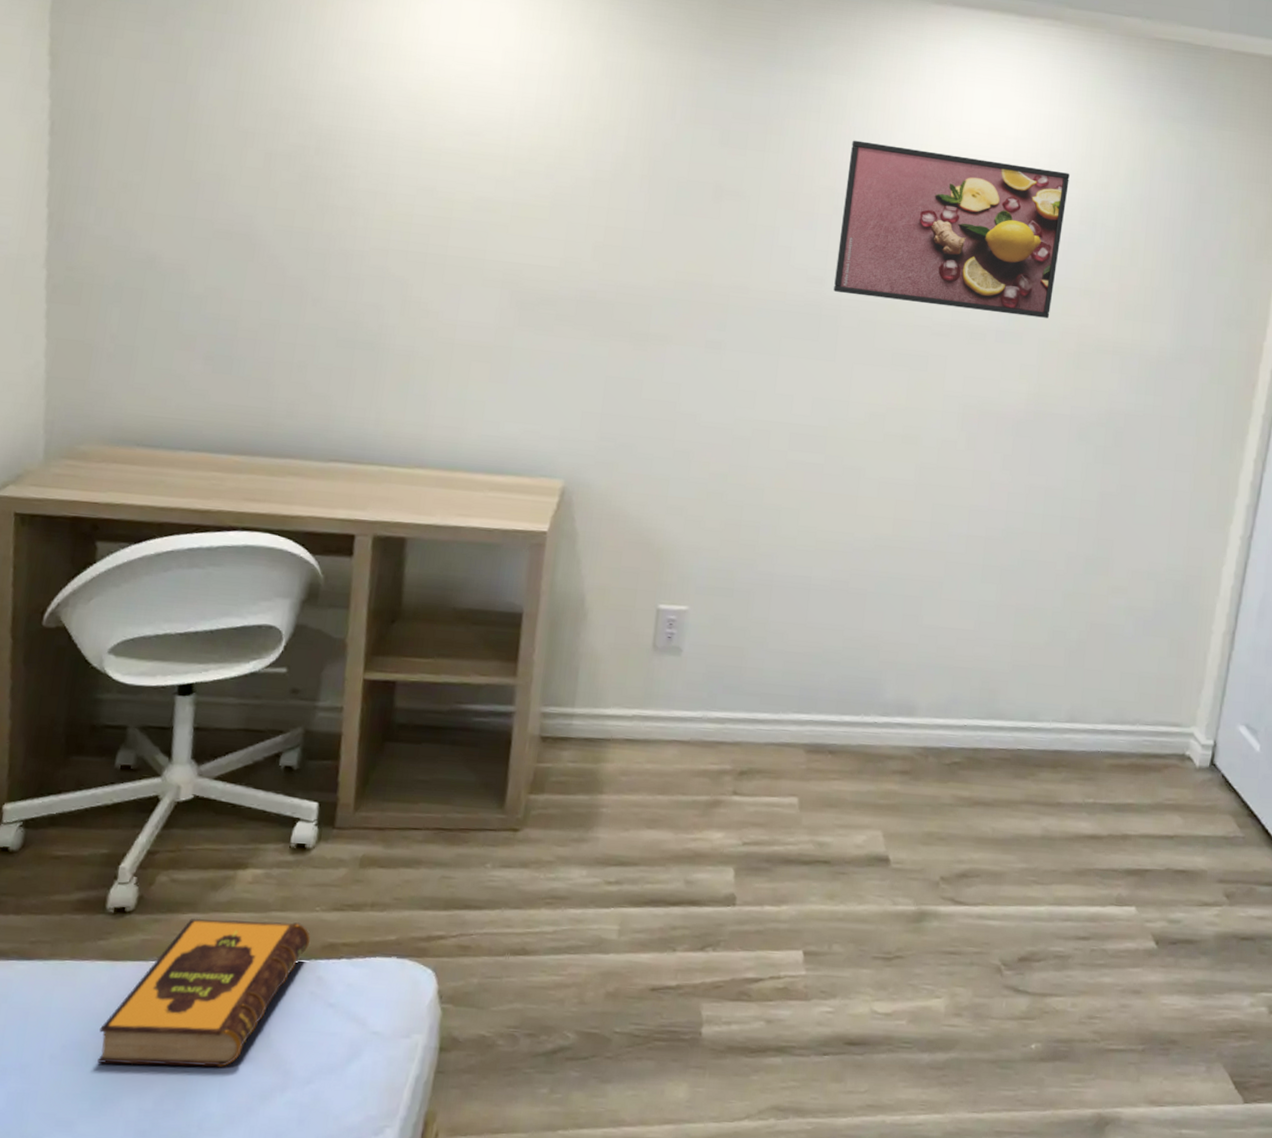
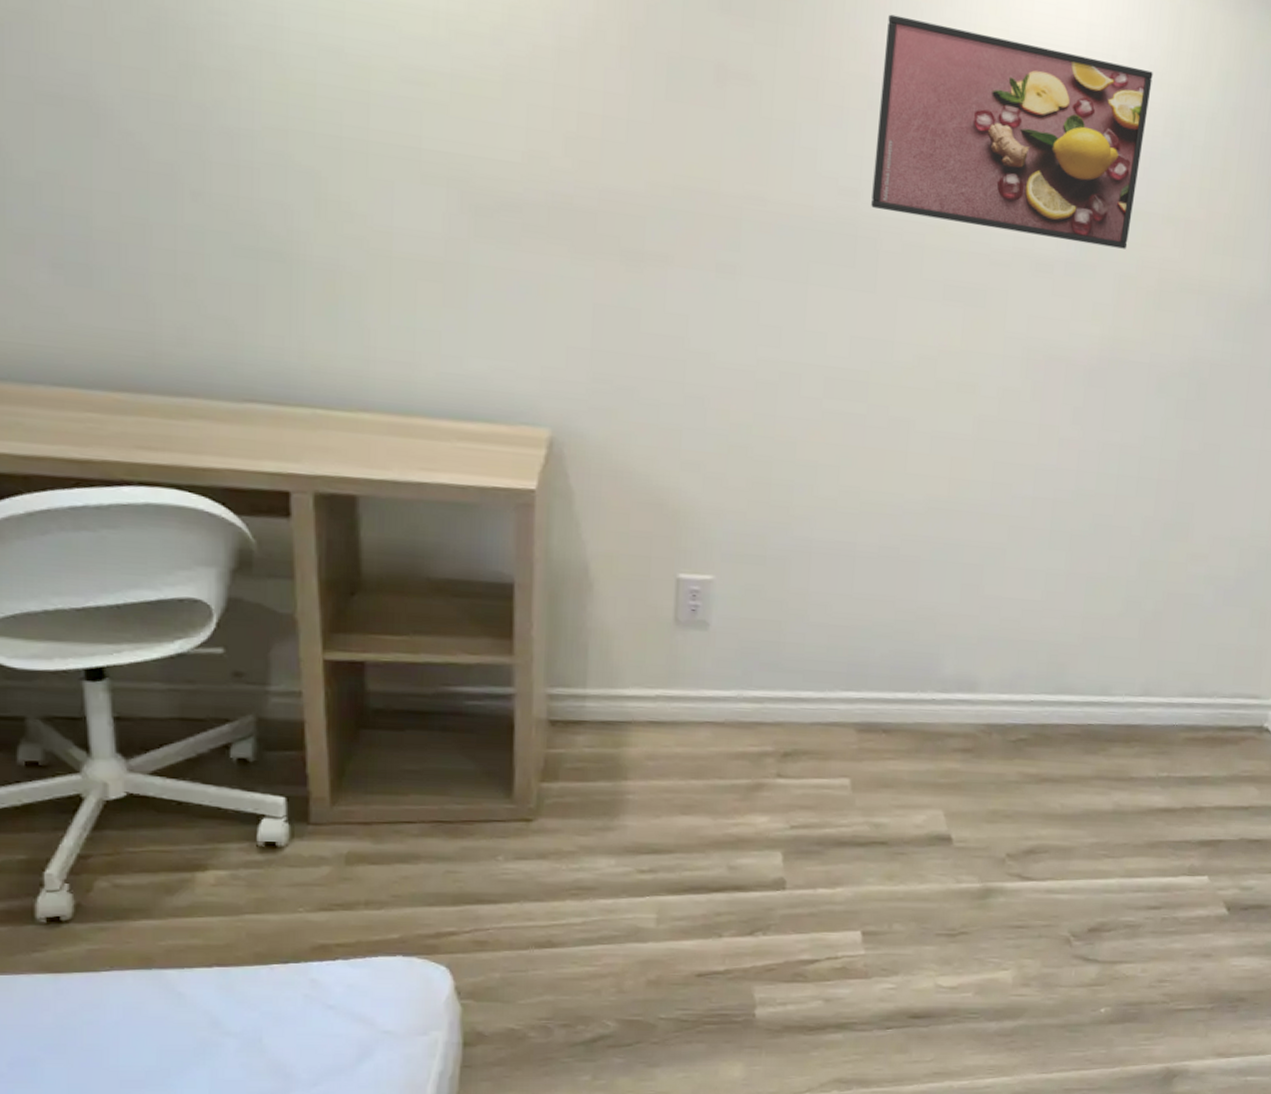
hardback book: present [97,918,311,1067] -> none [52,924,297,1078]

